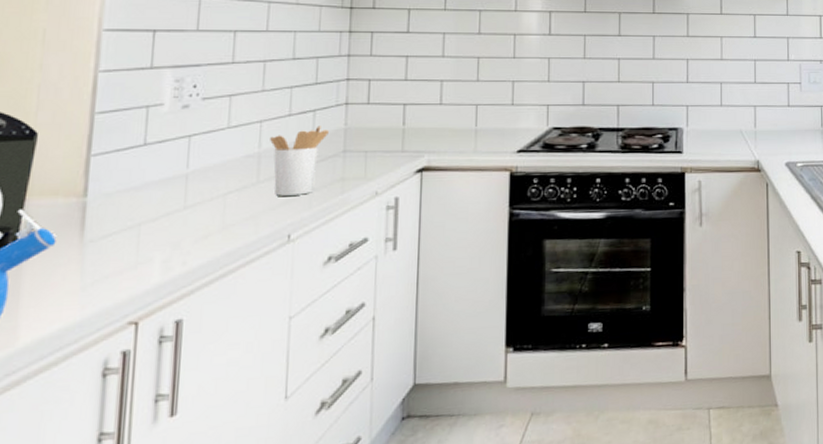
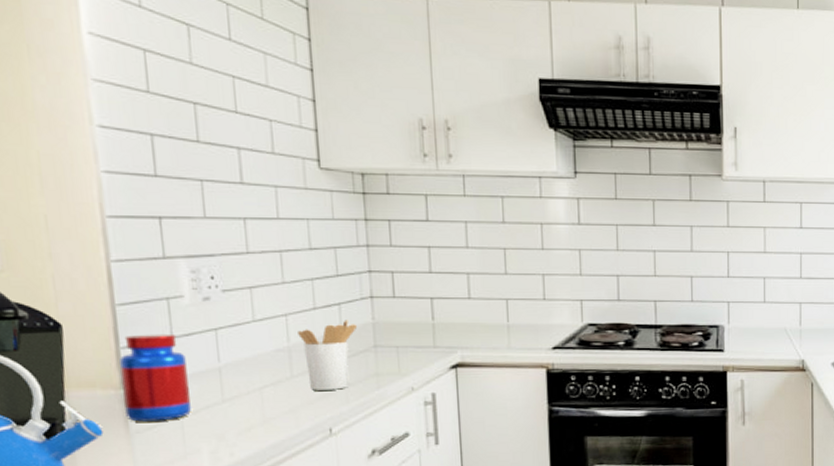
jar: none [83,141,155,231] -> present [120,333,191,422]

